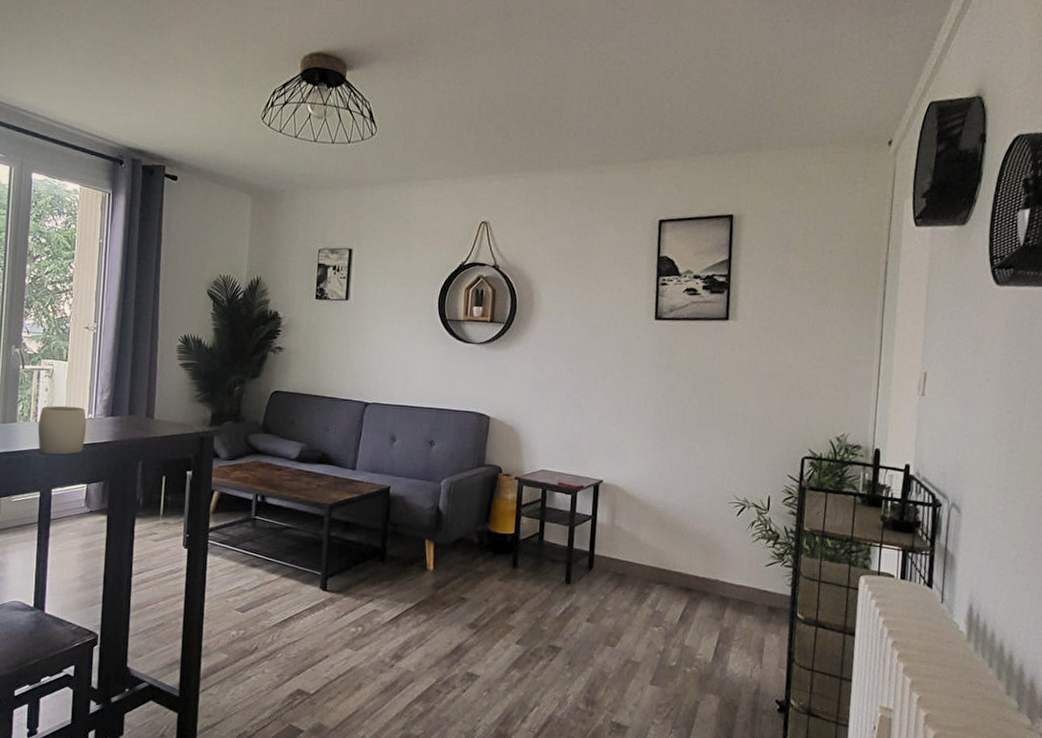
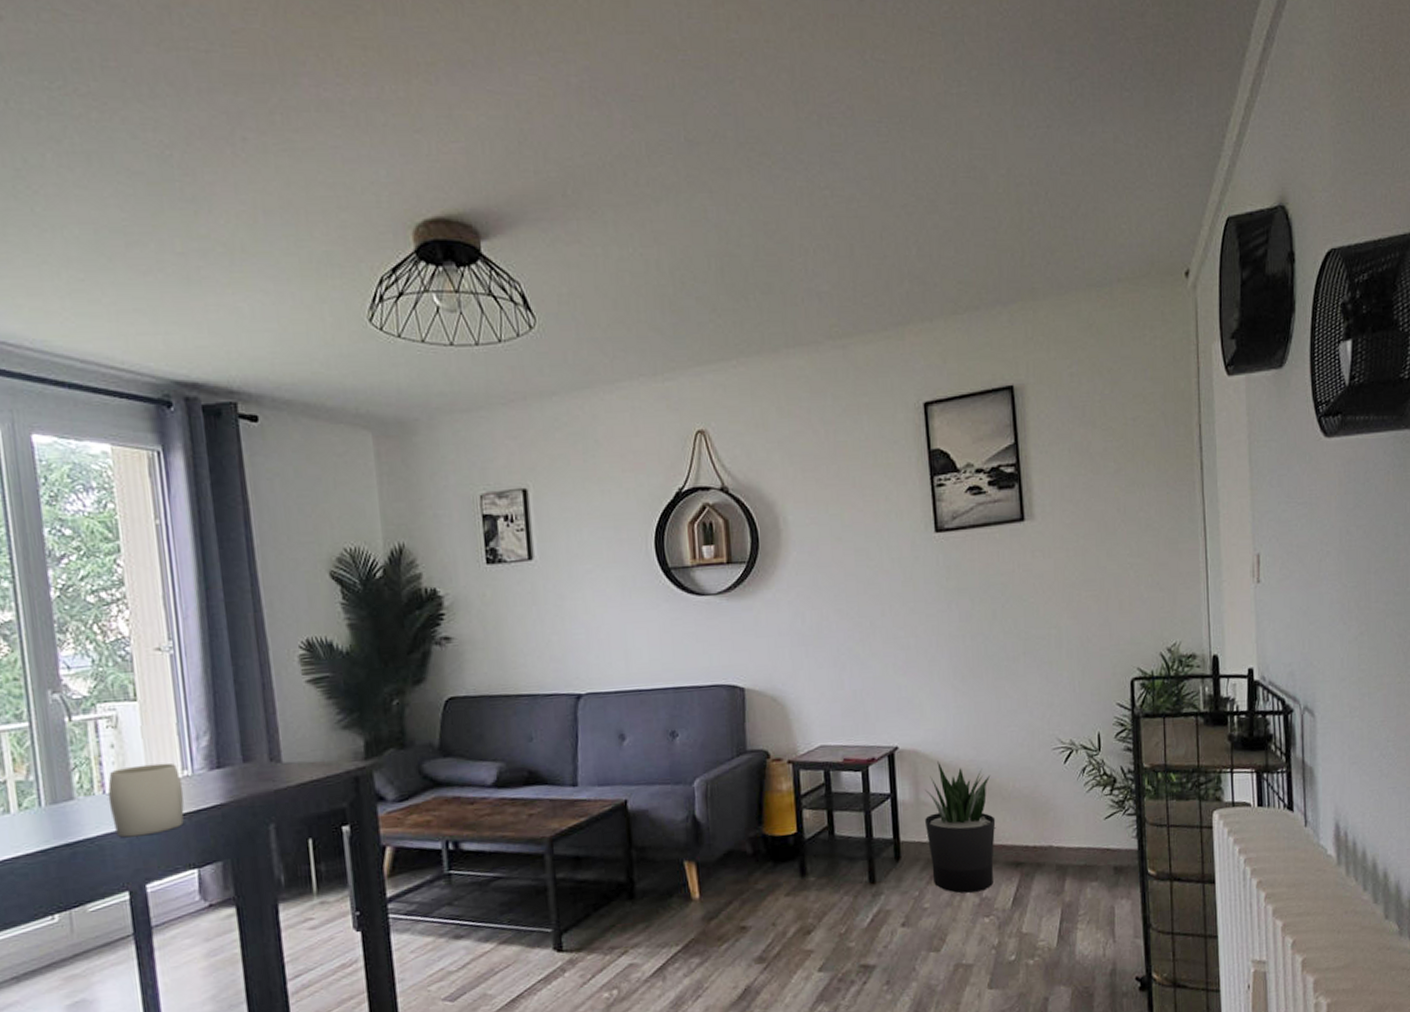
planter: none [616,496,675,606] -> present [924,760,996,893]

